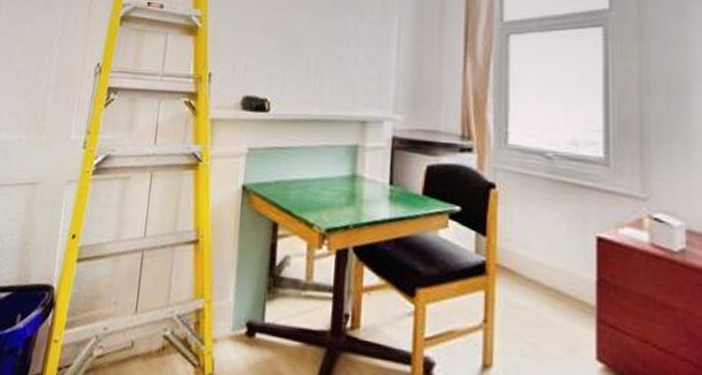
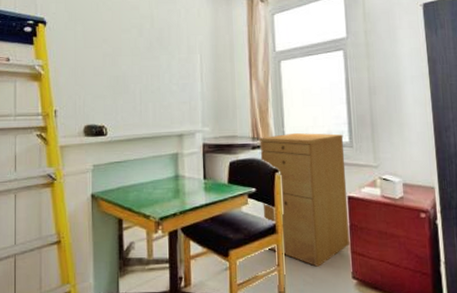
filing cabinet: none [468,136,597,334] -> present [258,133,350,267]

